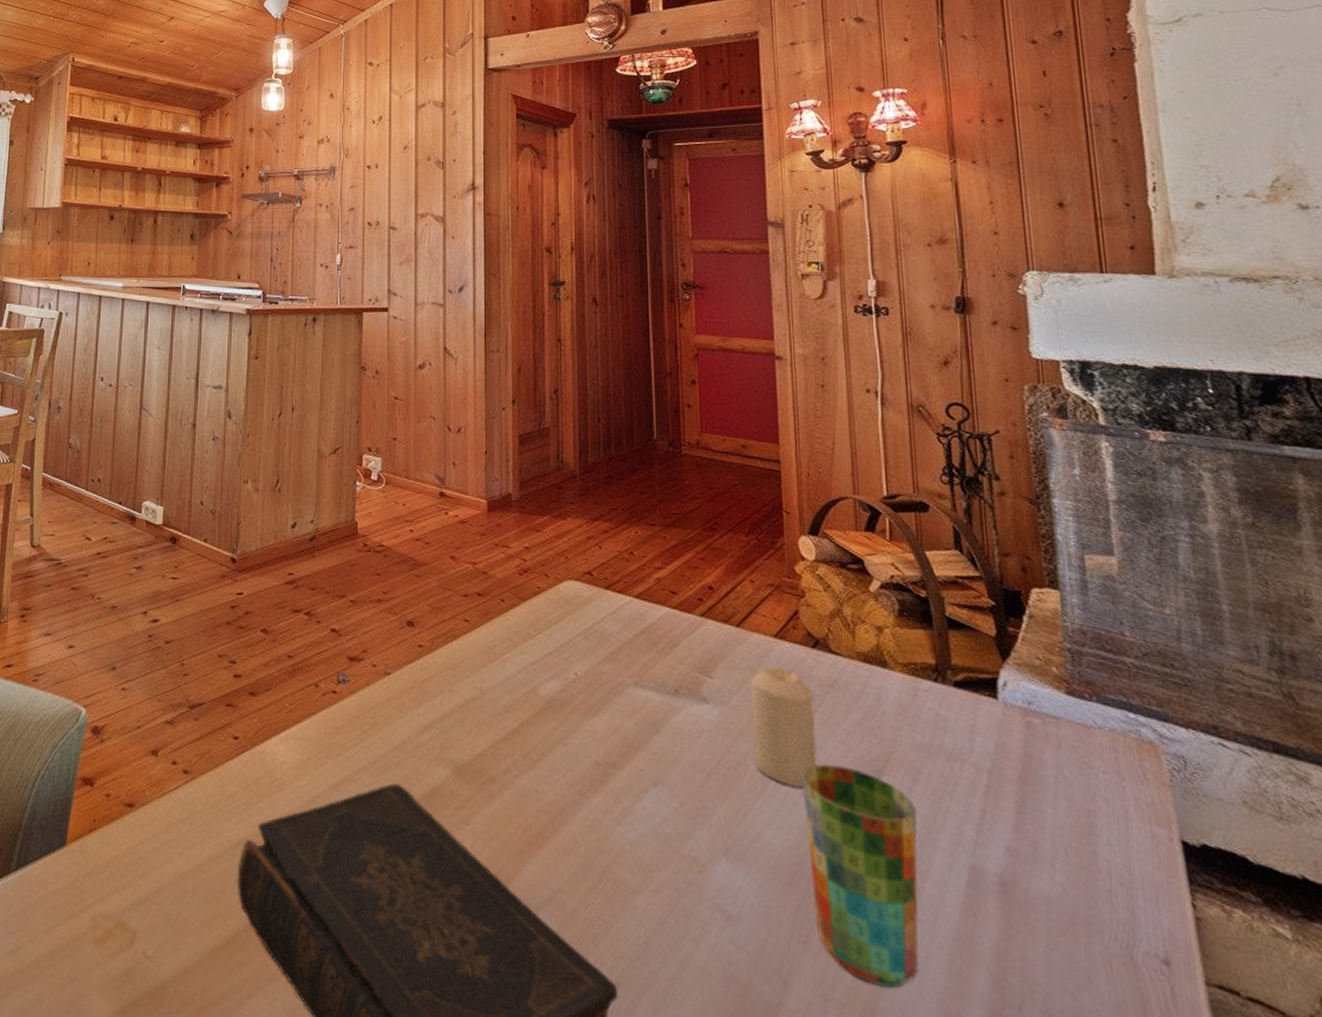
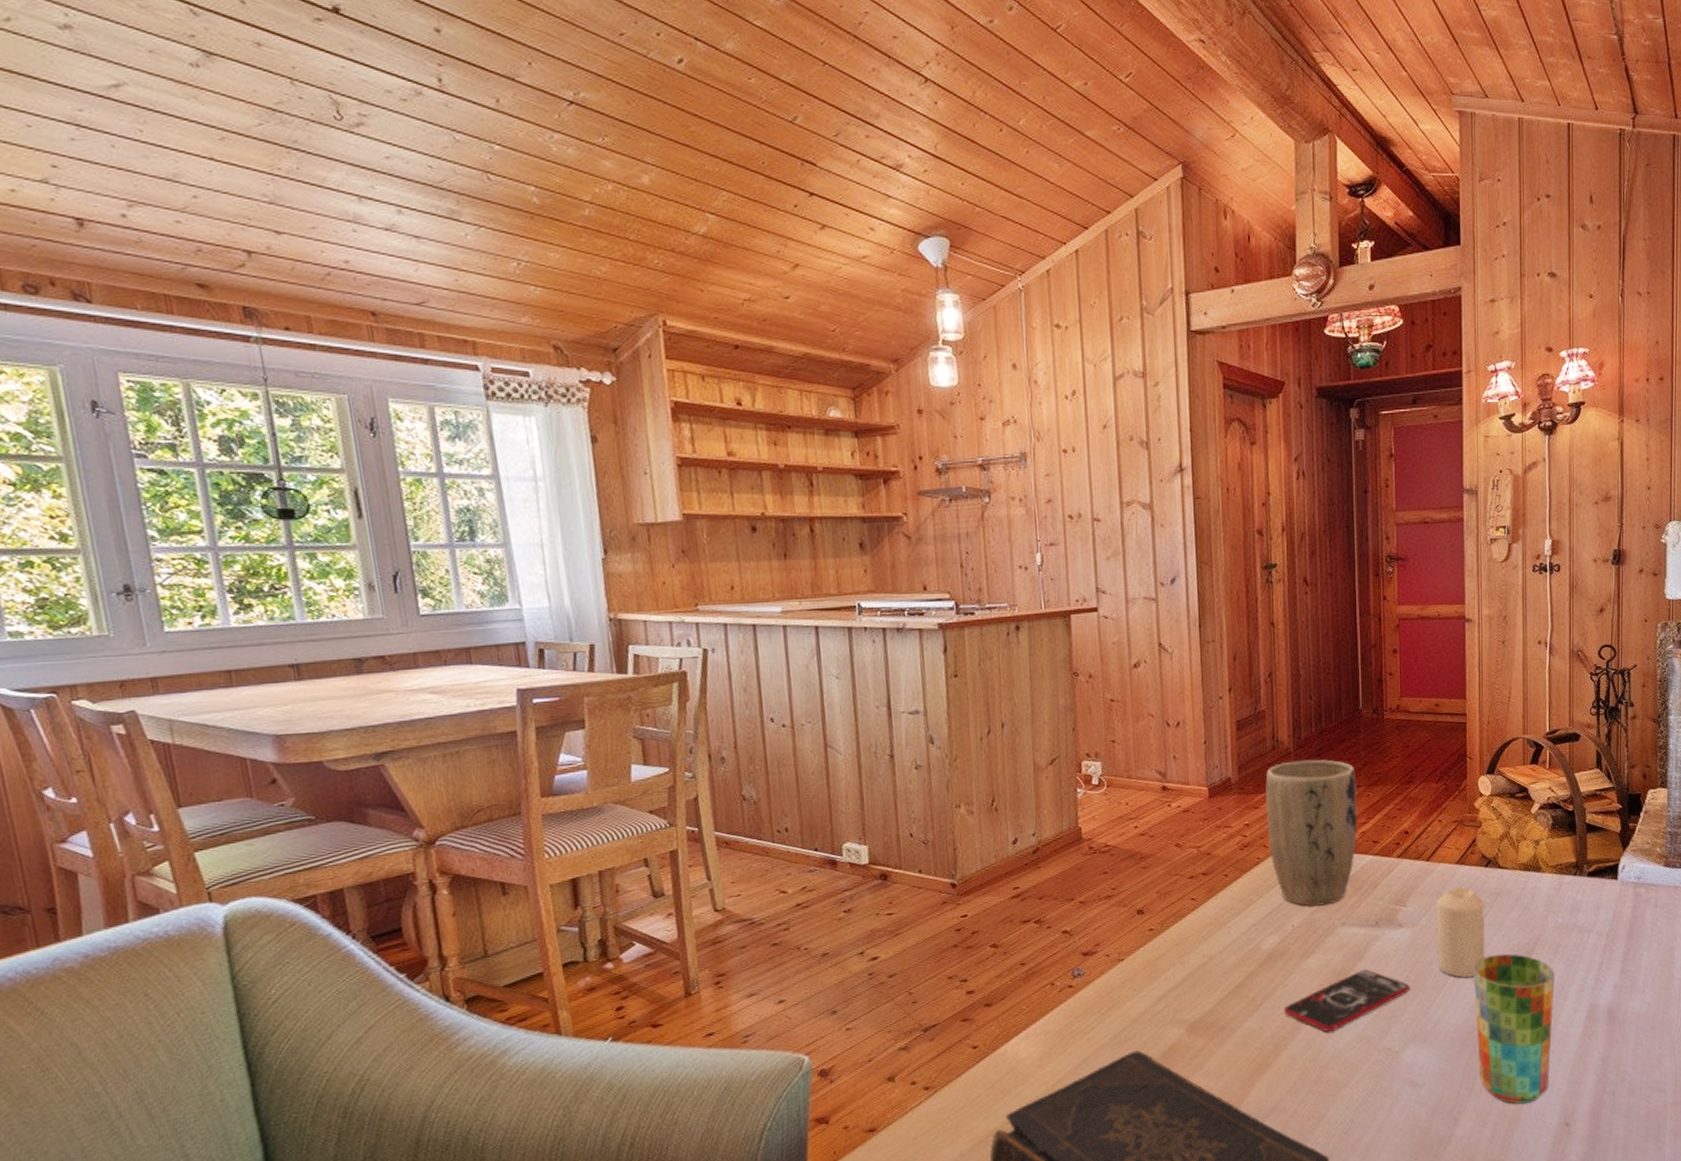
plant pot: none [547,486,653,657] -> present [1265,759,1358,906]
smartphone: none [563,746,719,817] -> present [1283,969,1410,1032]

